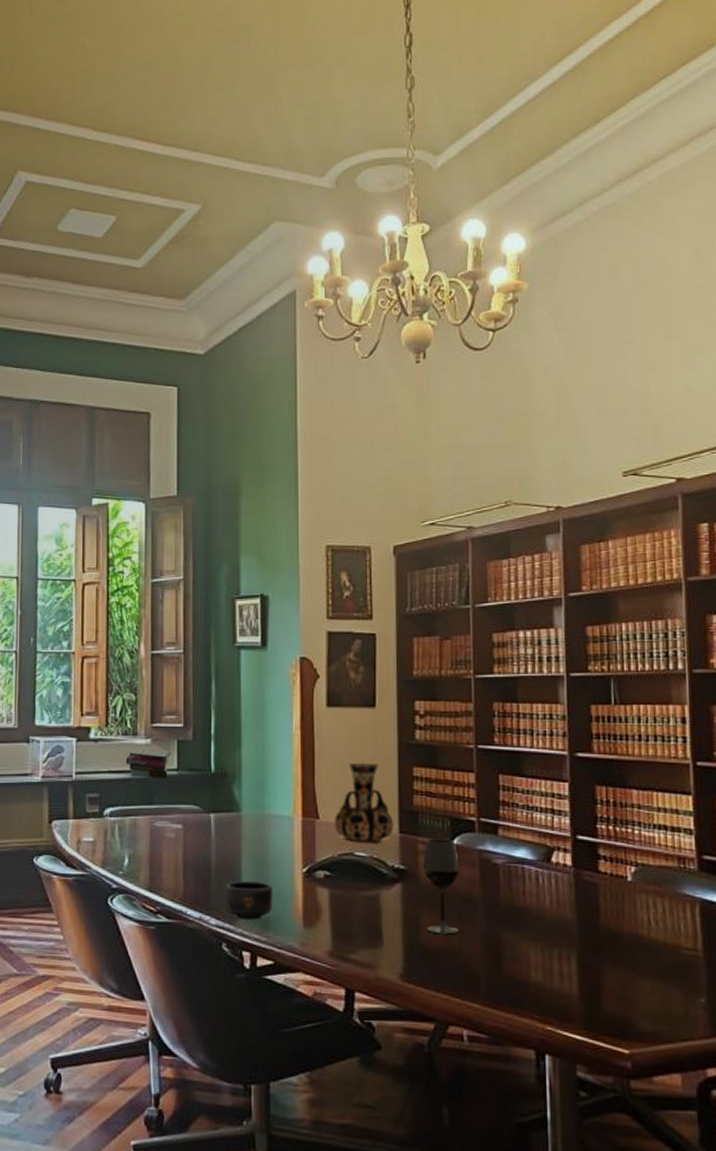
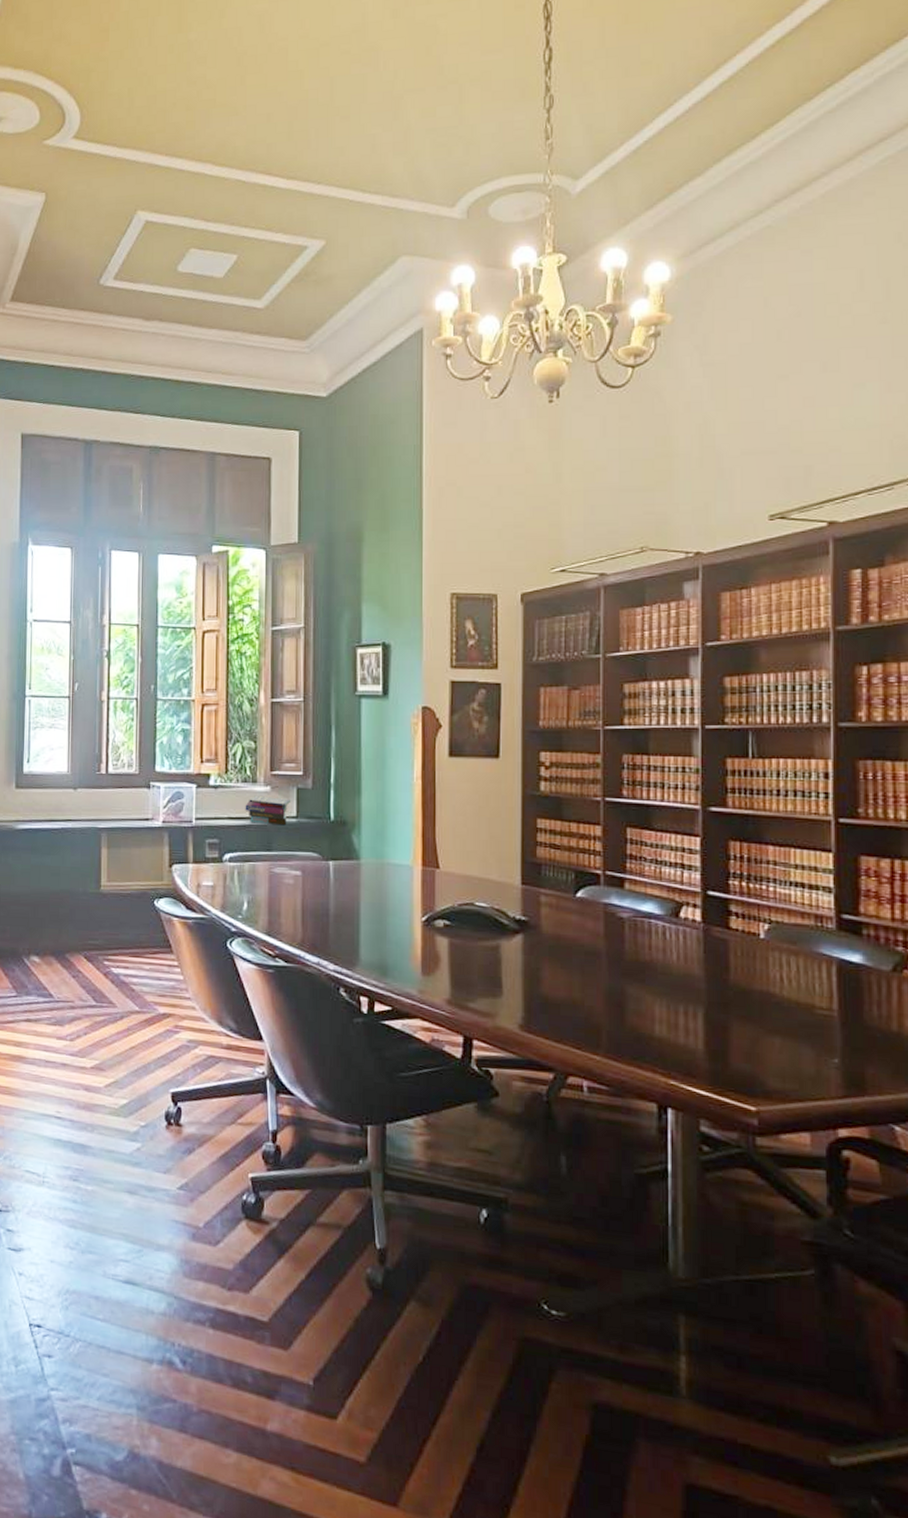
mug: present [225,881,272,920] -> none [343,928,391,966]
decorative vase: present [334,762,394,843] -> none [455,813,516,894]
wine glass: present [423,839,459,935] -> none [545,891,583,987]

